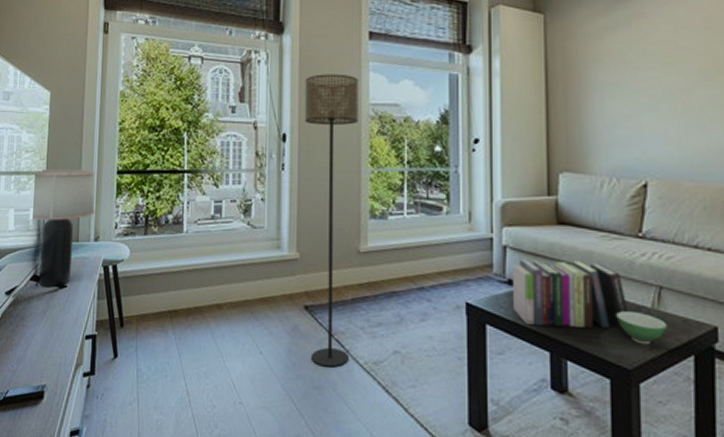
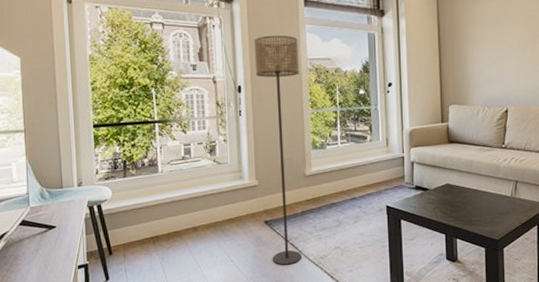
table lamp: present [33,168,96,288] -> none [13,125,76,231]
books: present [511,258,629,330] -> none [418,168,496,217]
bowl: present [614,310,667,345] -> none [487,199,521,222]

